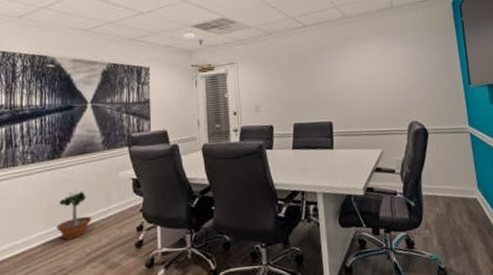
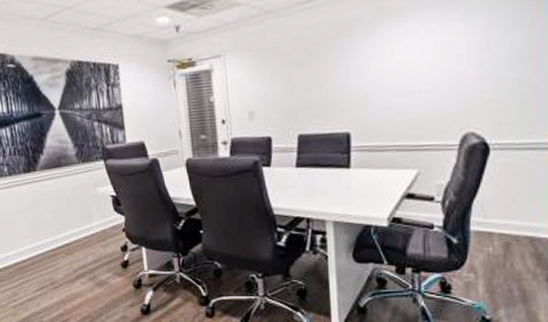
potted tree: present [57,189,92,240] -> none [41,204,76,255]

